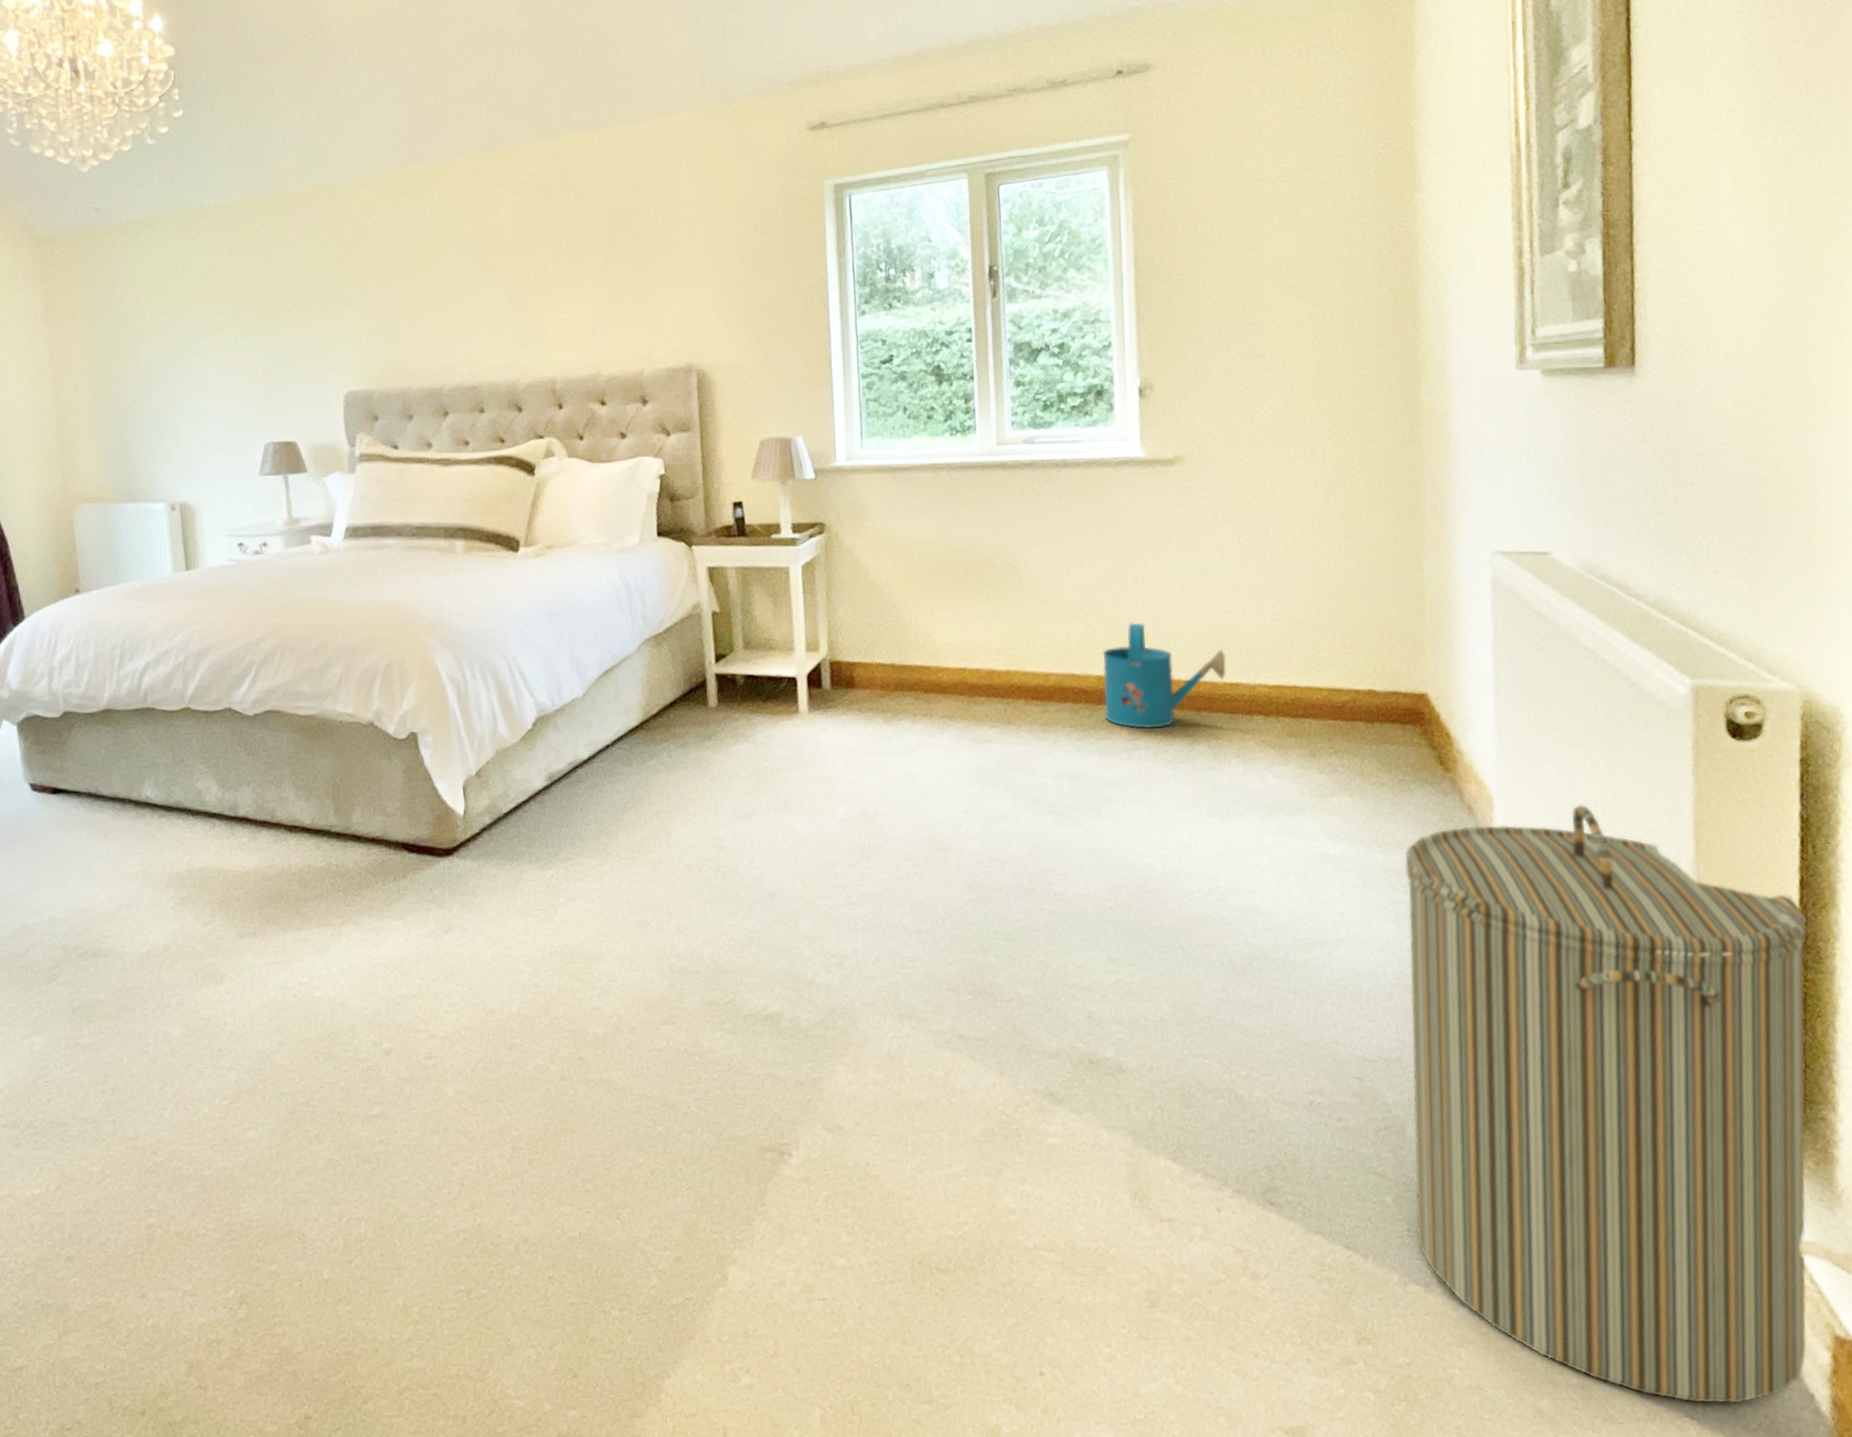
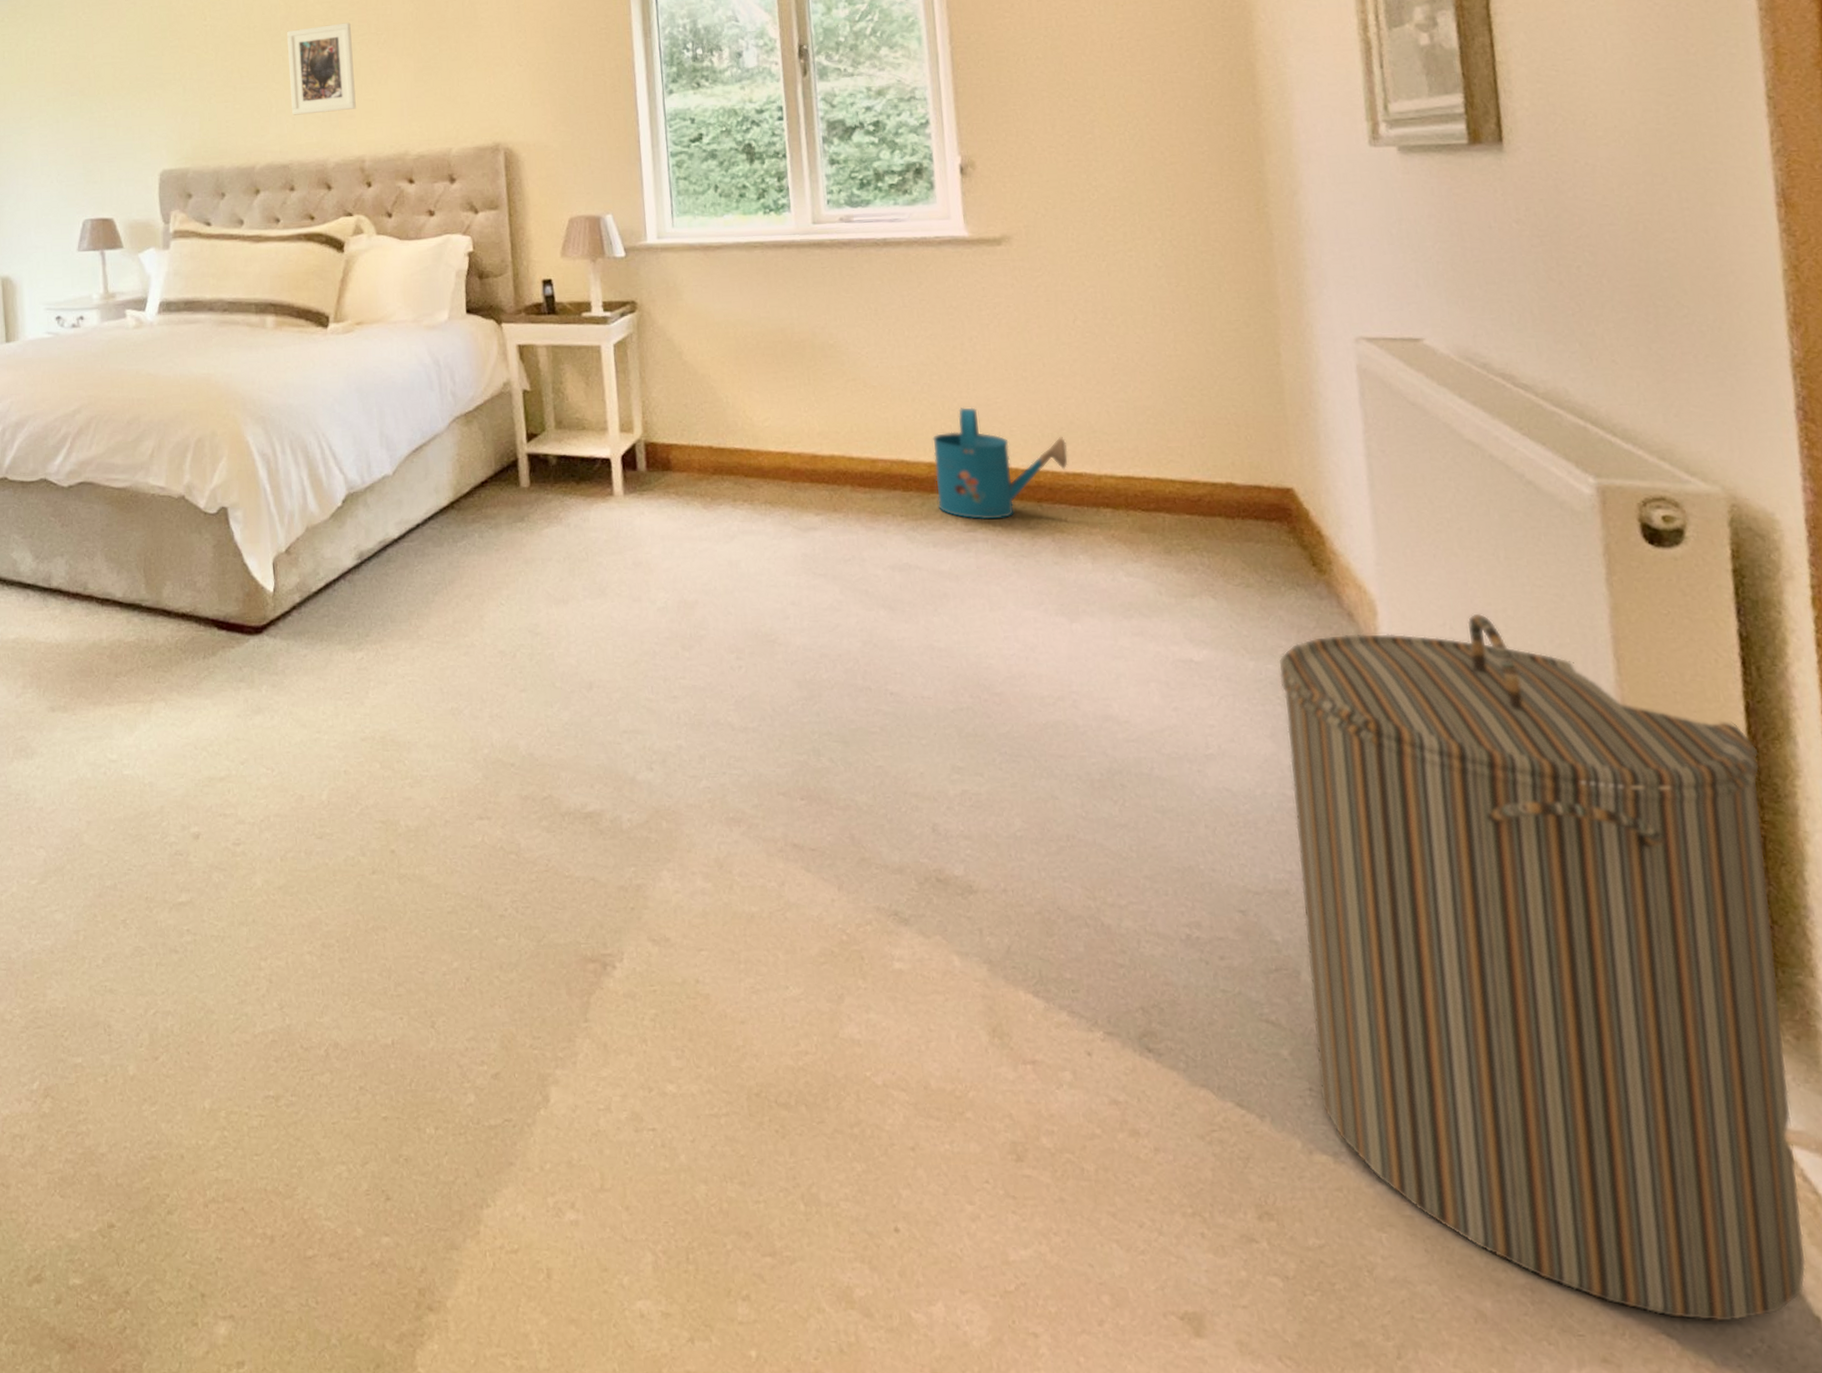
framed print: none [476,238,548,335] -> present [287,22,356,116]

